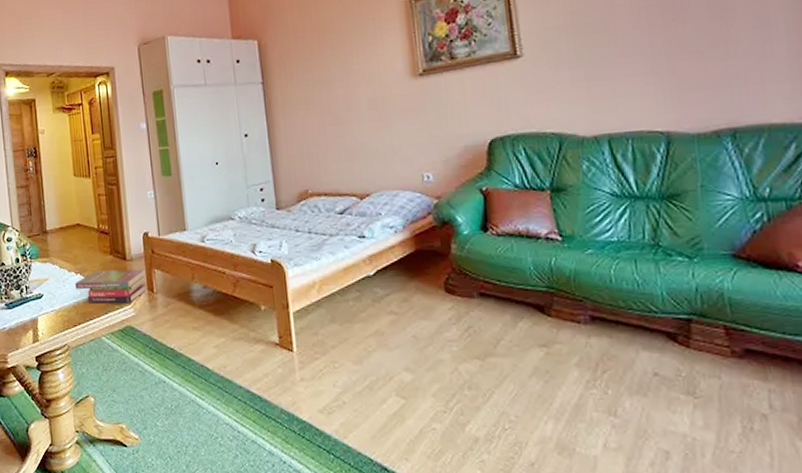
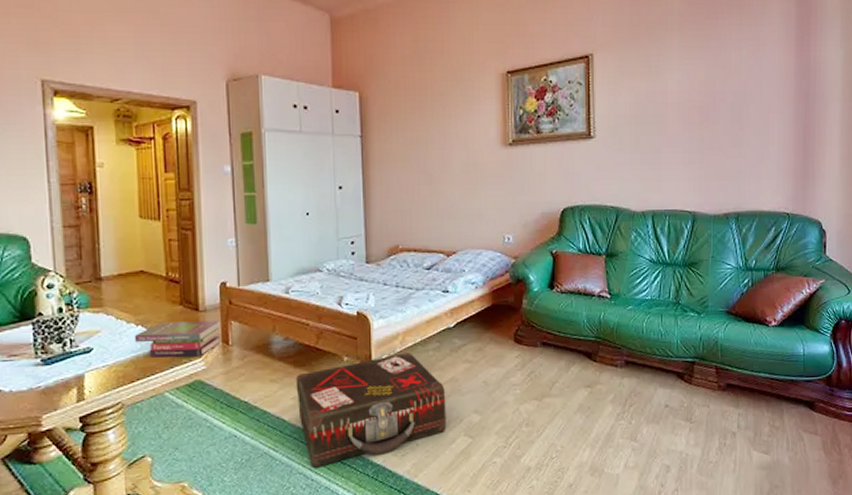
suitcase: none [216,302,375,419] -> present [295,353,447,468]

